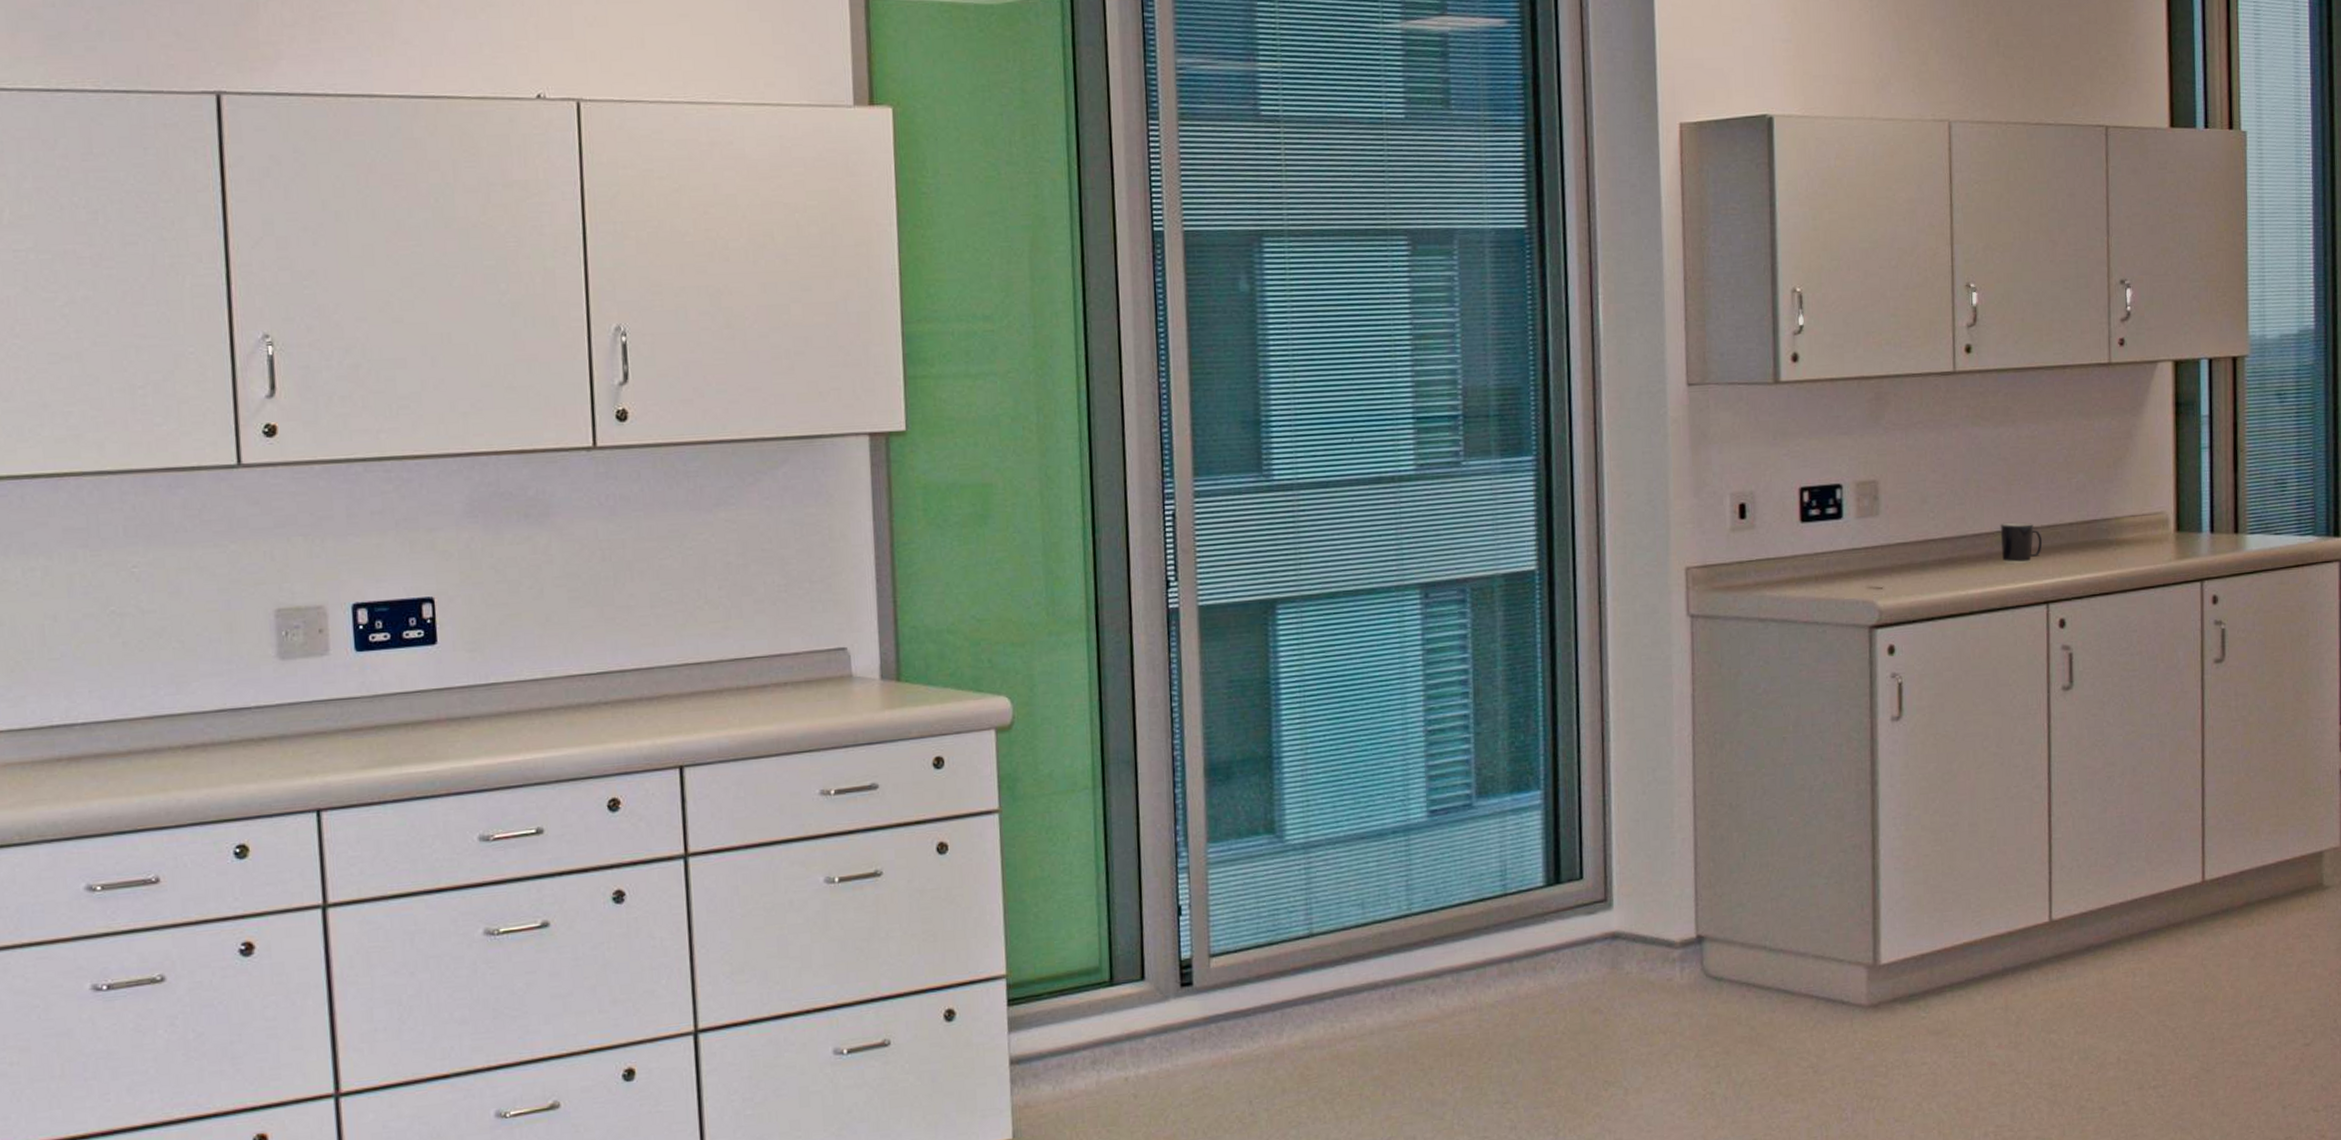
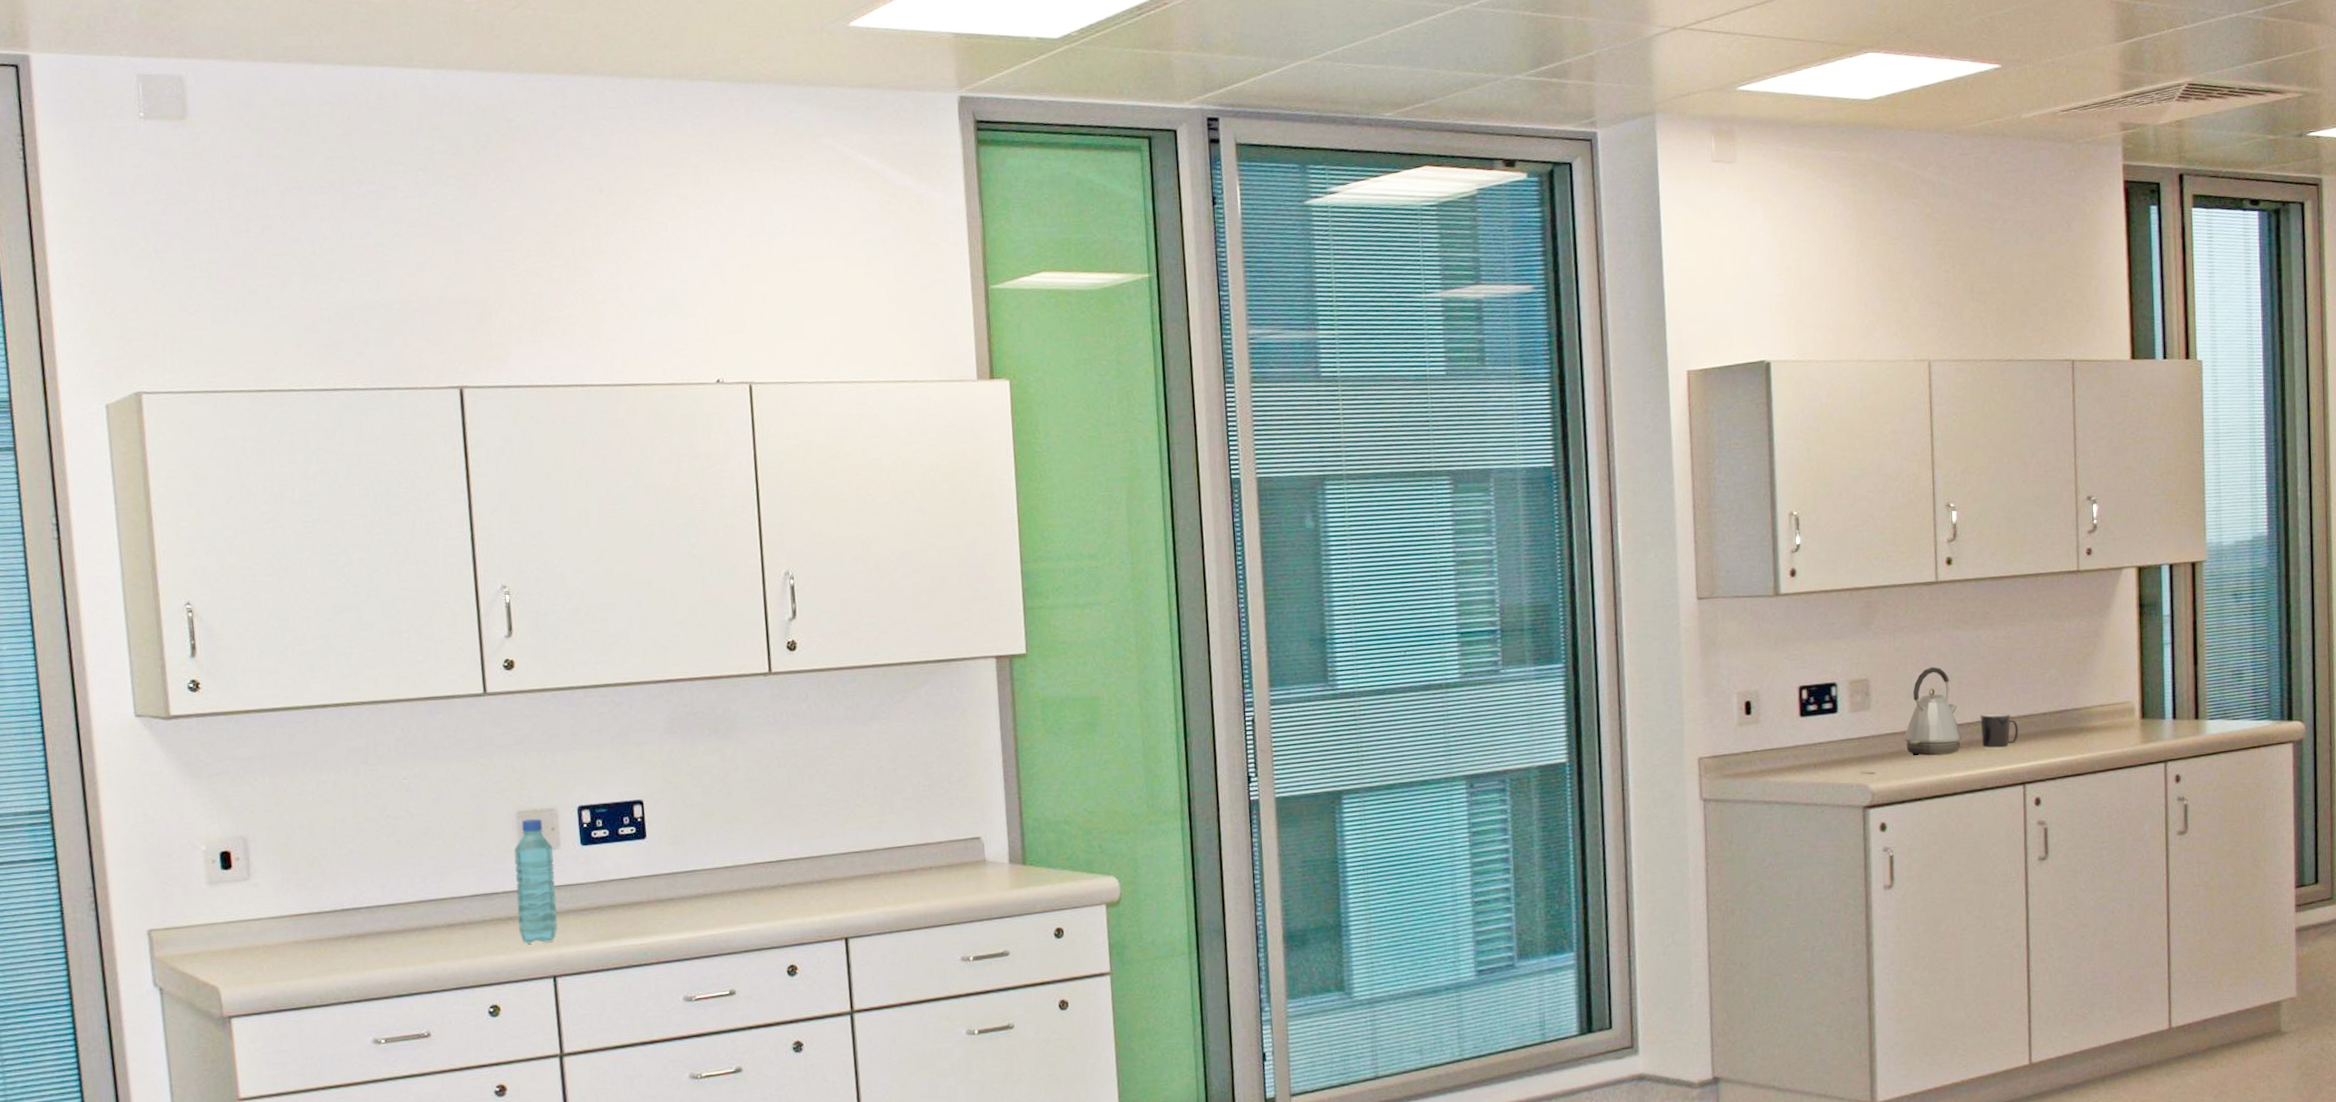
water bottle: none [270,617,324,770] -> present [513,818,558,944]
kettle: none [1916,468,1980,570] -> present [1904,667,1962,756]

